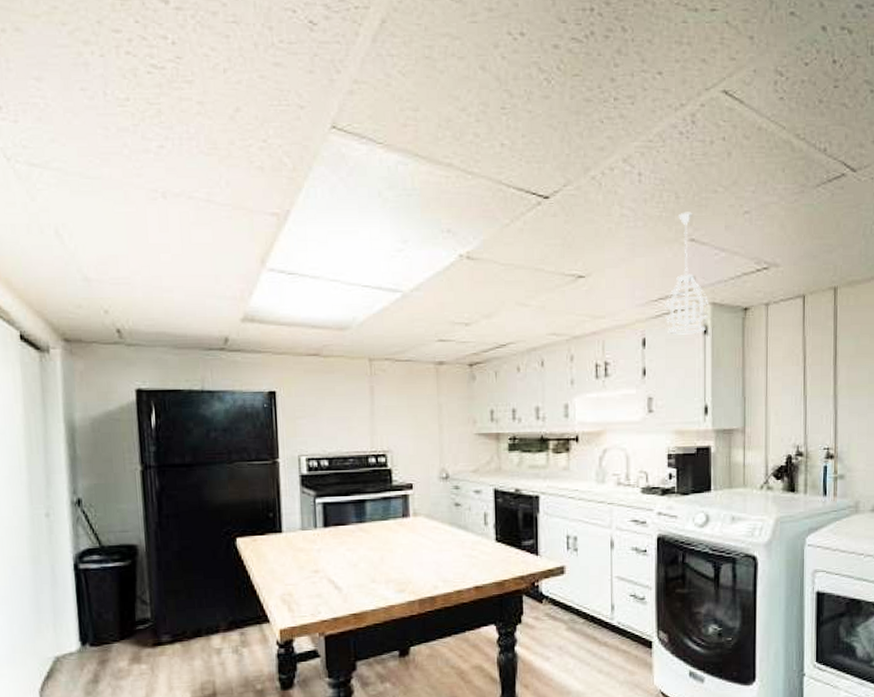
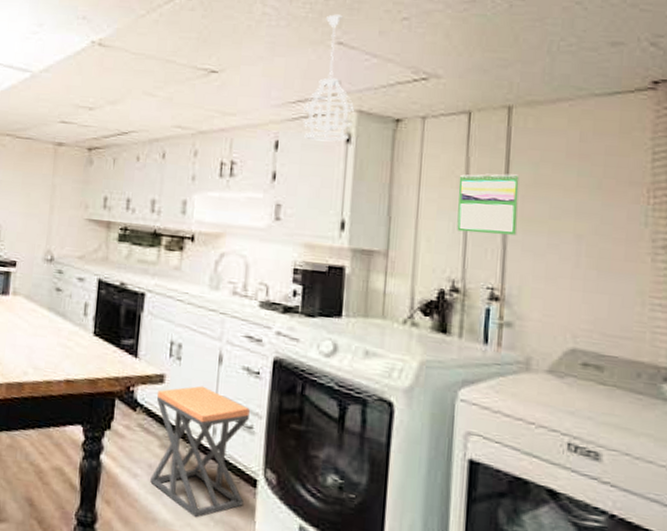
stool: none [560,570,642,683] -> present [150,386,250,518]
calendar: none [798,348,845,403] -> present [457,173,520,235]

